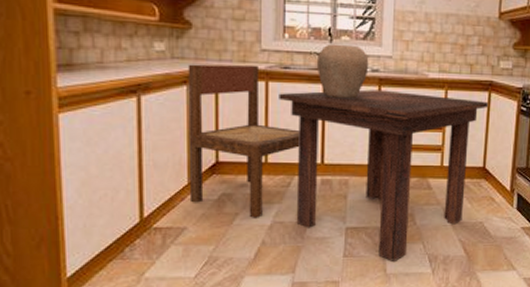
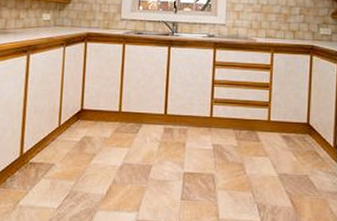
dining chair: present [188,64,300,218] -> none [58,30,148,159]
dining table: present [279,89,489,261] -> none [132,52,311,208]
vase: present [316,44,369,98] -> none [163,14,206,59]

